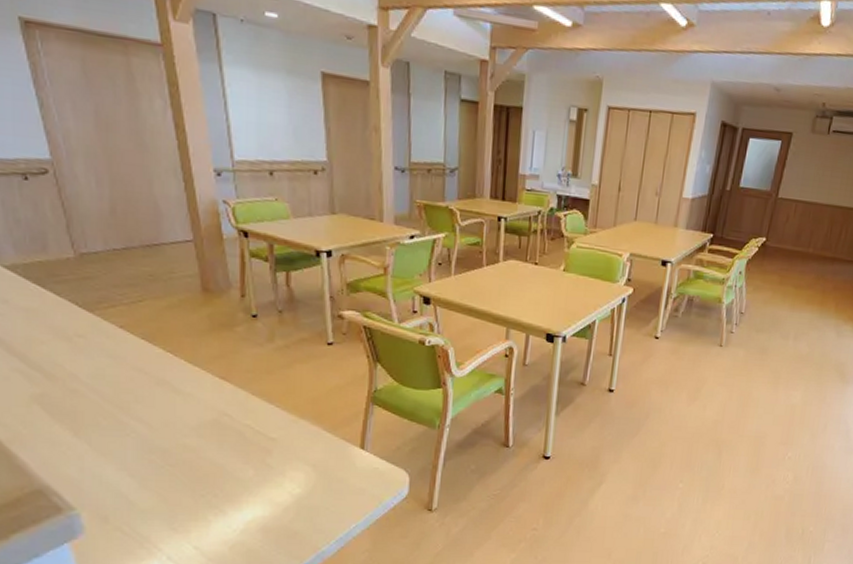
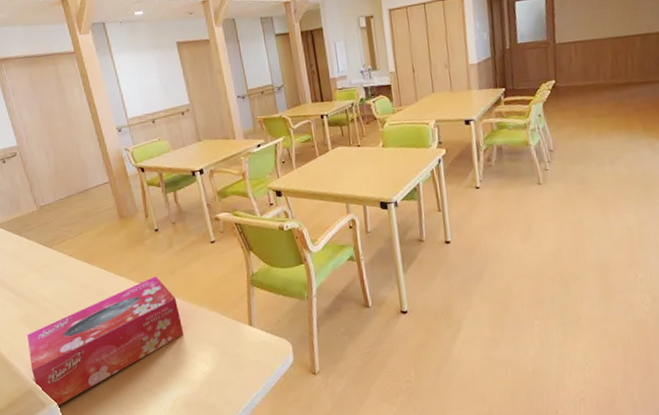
tissue box: none [41,373,274,514] -> present [26,276,184,407]

